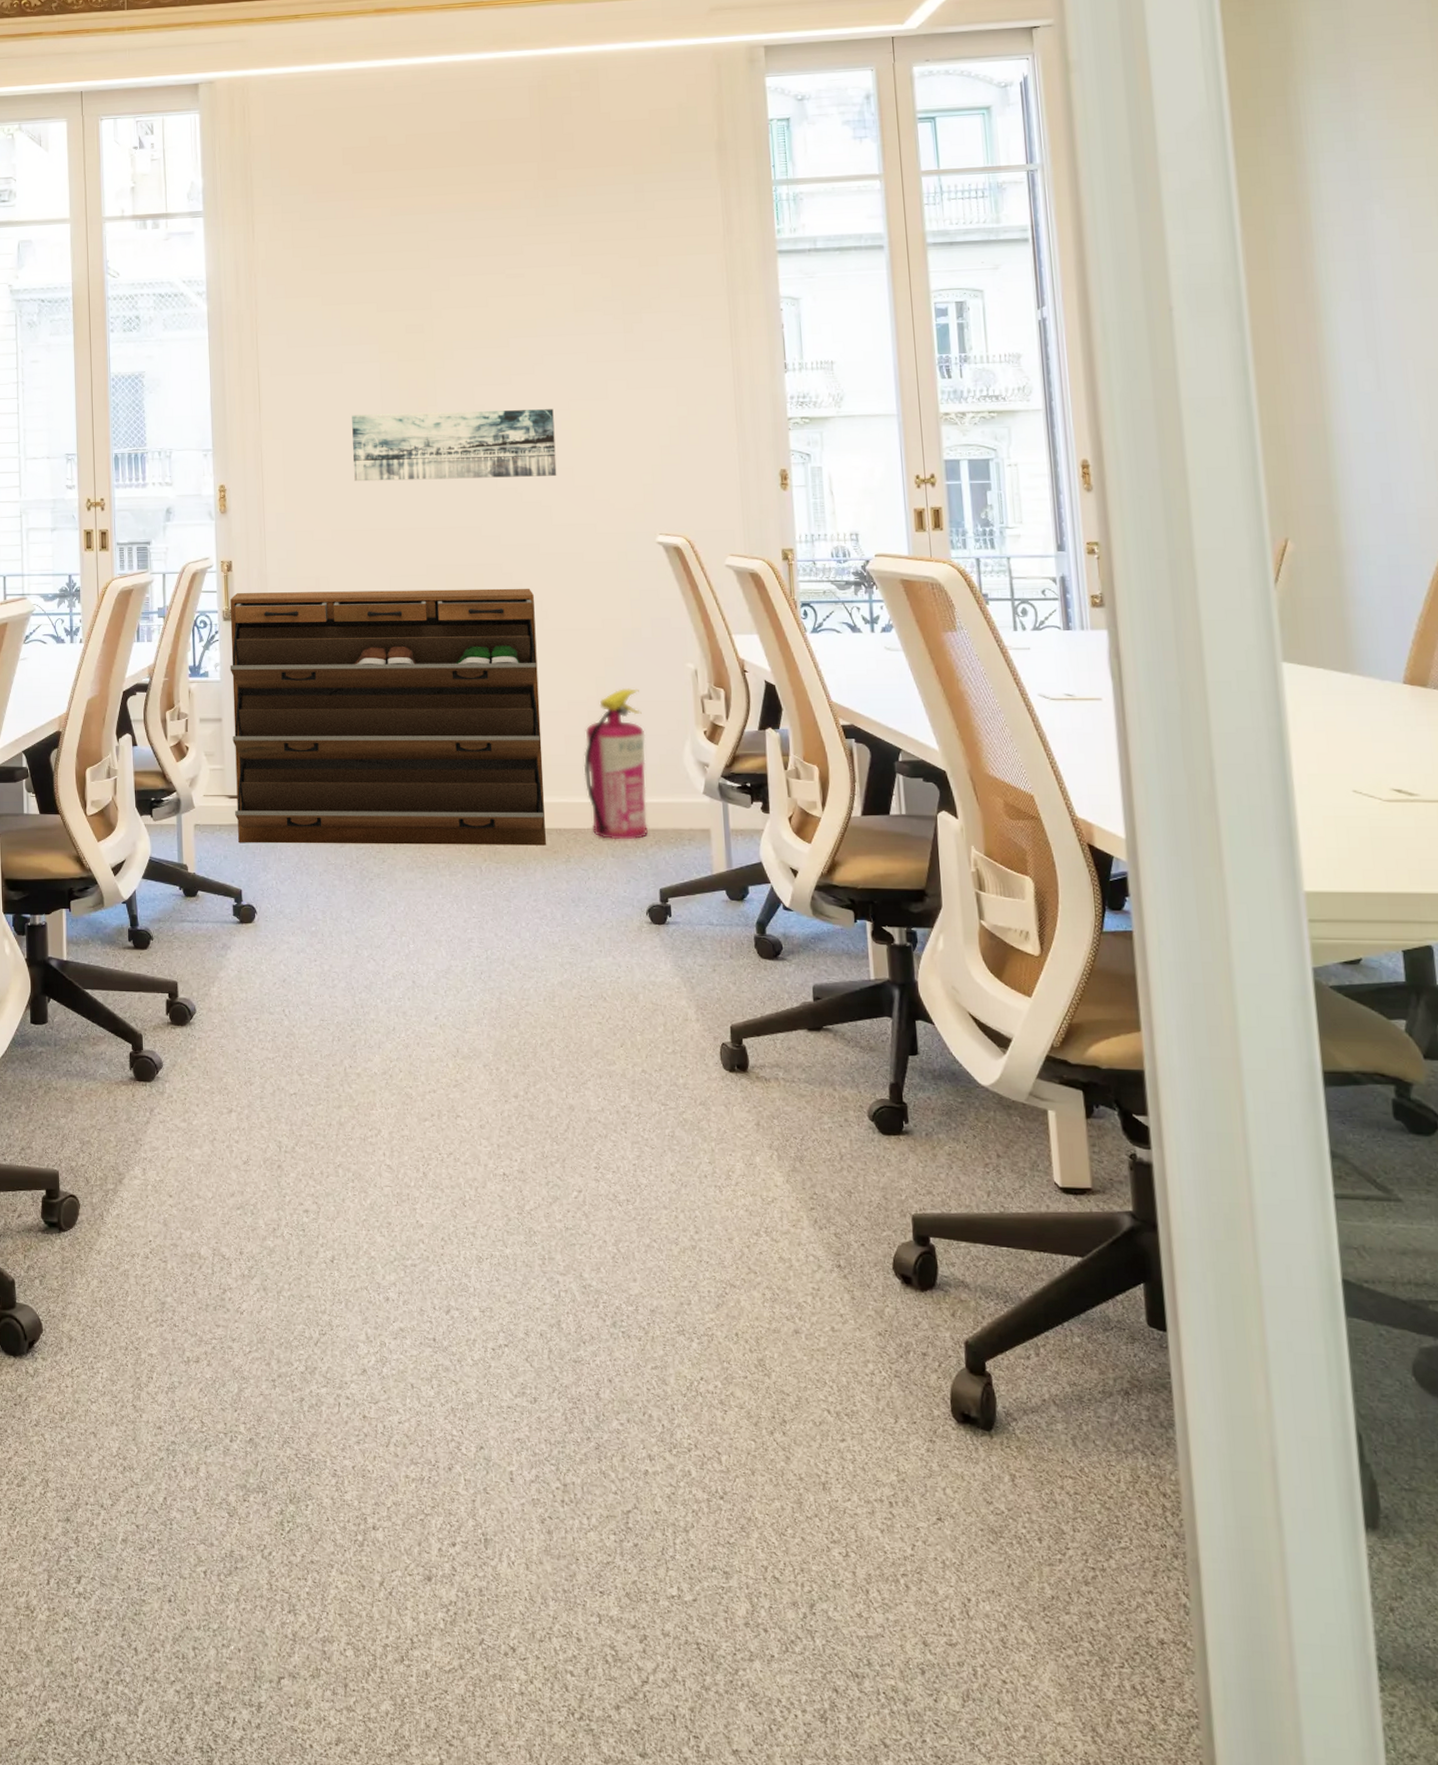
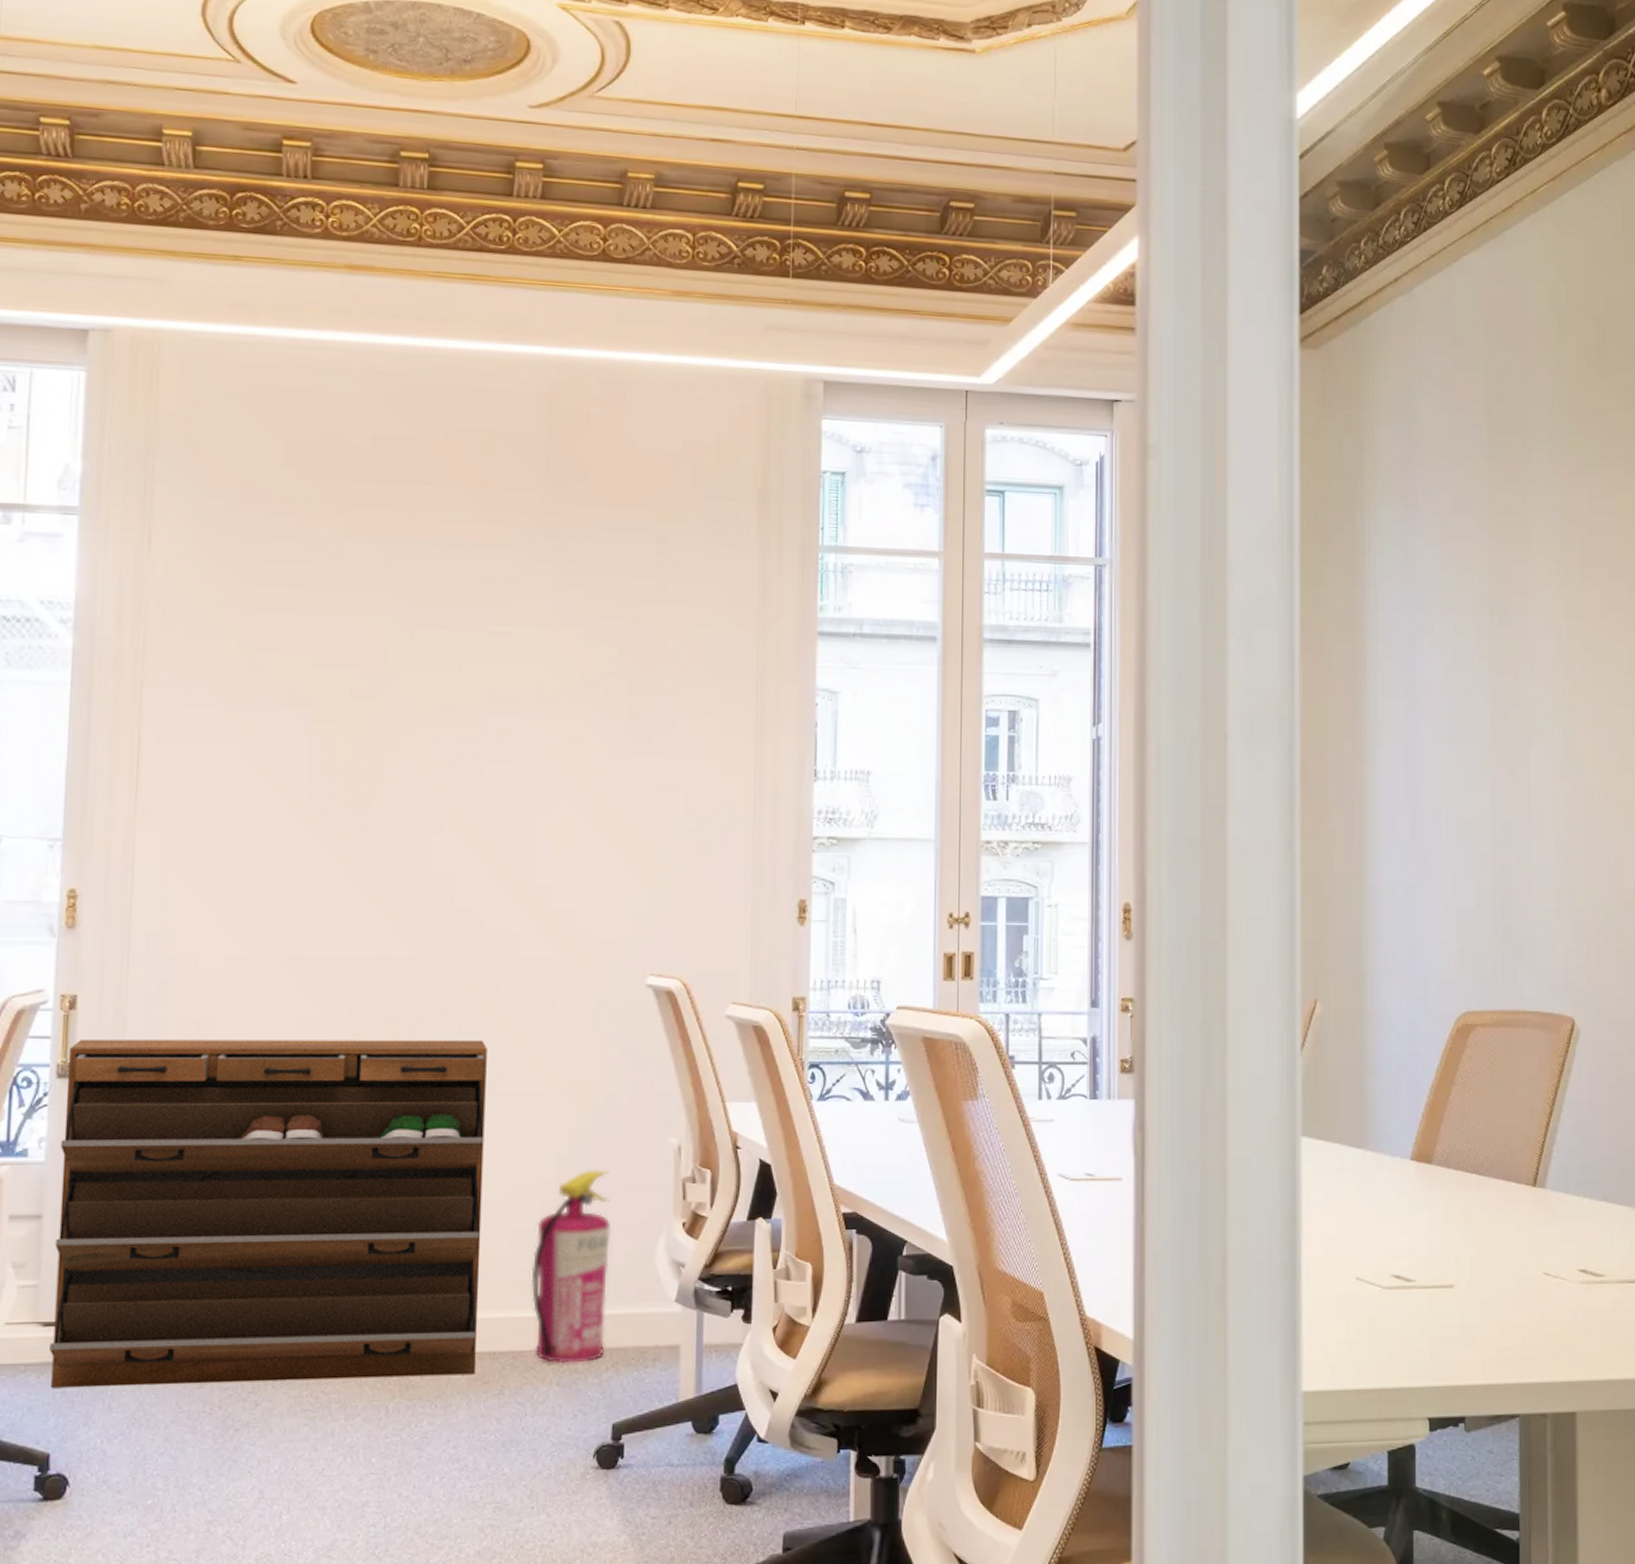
wall art: present [352,409,557,482] -> none [261,802,533,896]

